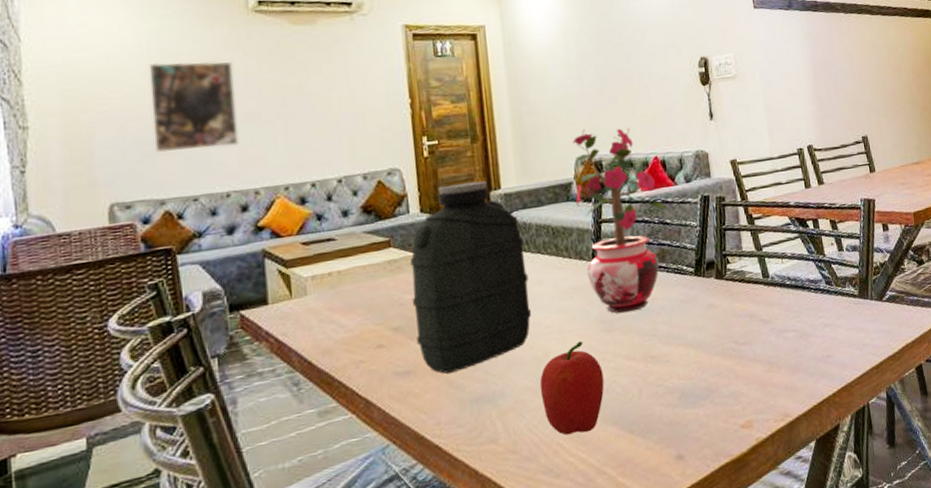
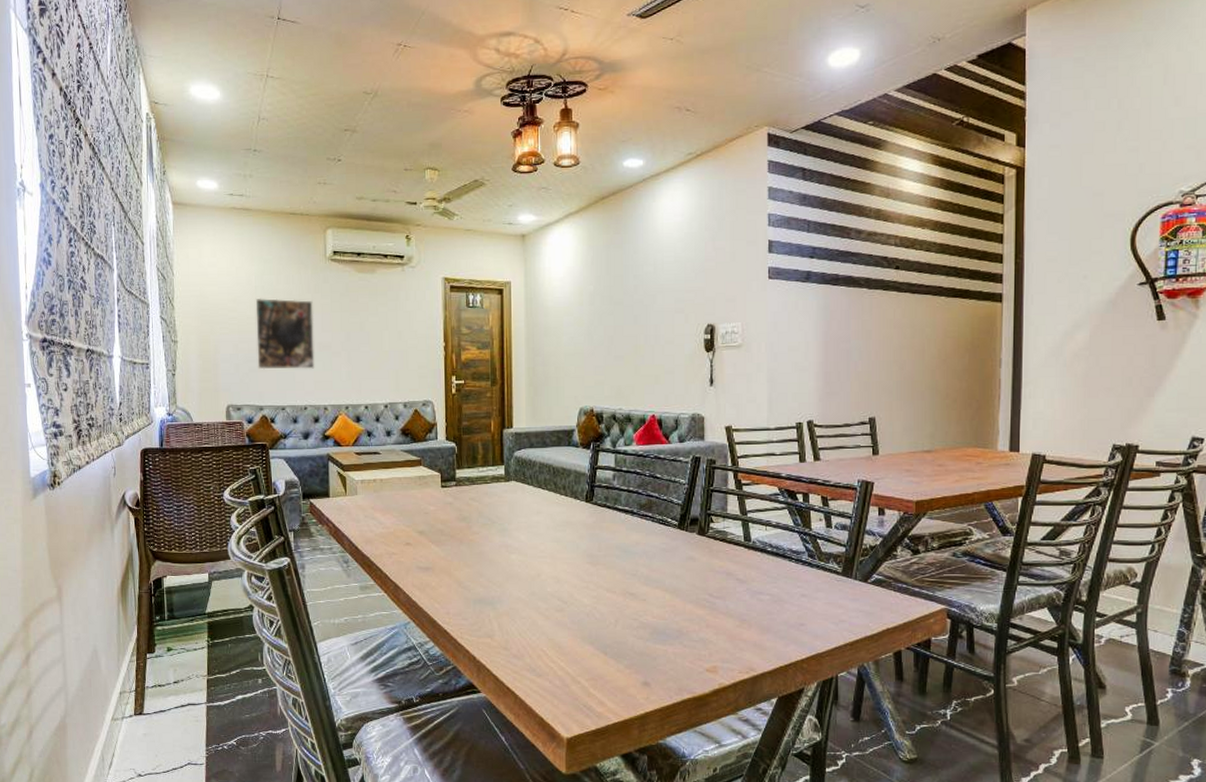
water jug: present [409,180,532,374] -> none [434,419,530,575]
fruit: present [539,340,605,436] -> none [531,568,586,646]
potted plant: present [569,128,667,313] -> none [571,383,659,551]

